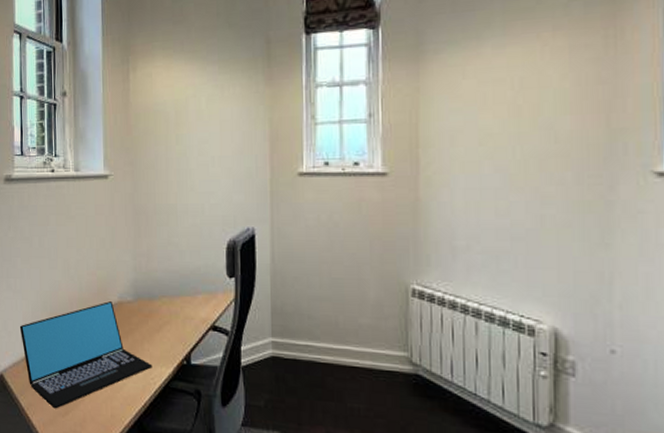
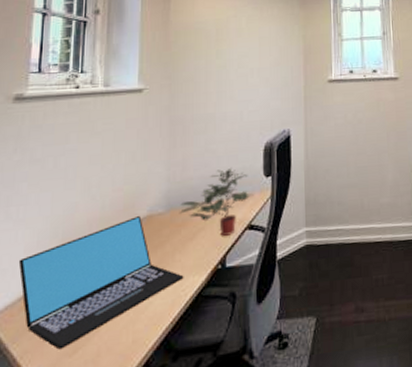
potted plant: none [146,263,217,333] -> present [179,167,254,236]

